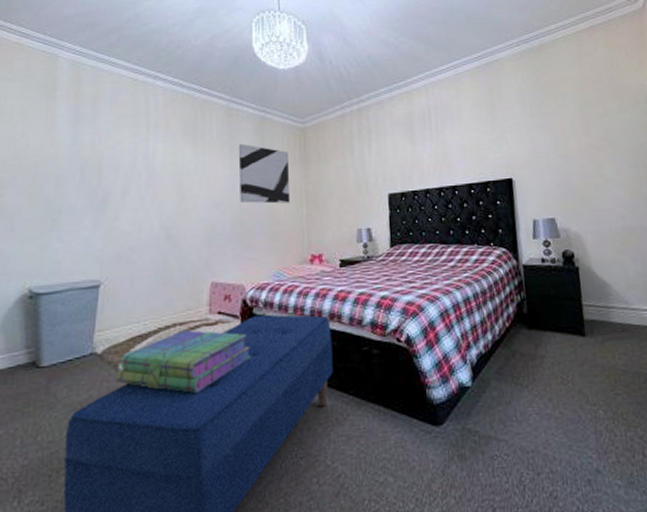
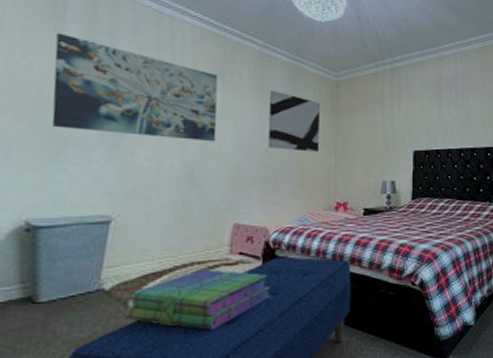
wall art: none [47,110,191,201] -> present [51,32,218,142]

